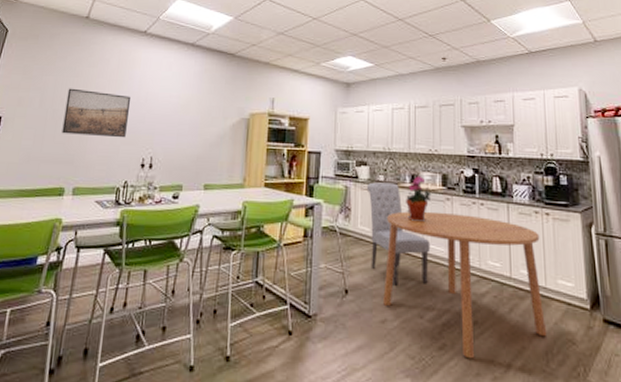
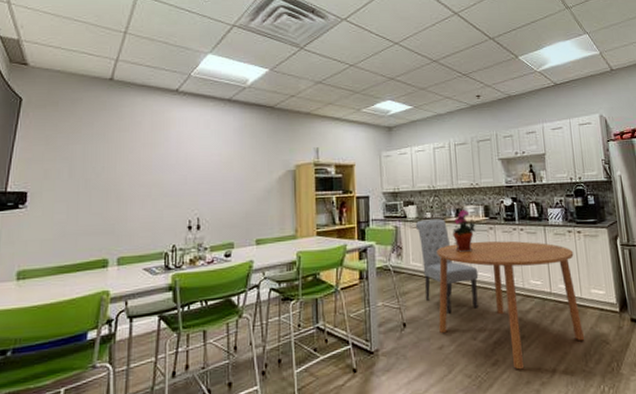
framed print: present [61,88,130,138] -> none [97,155,169,204]

